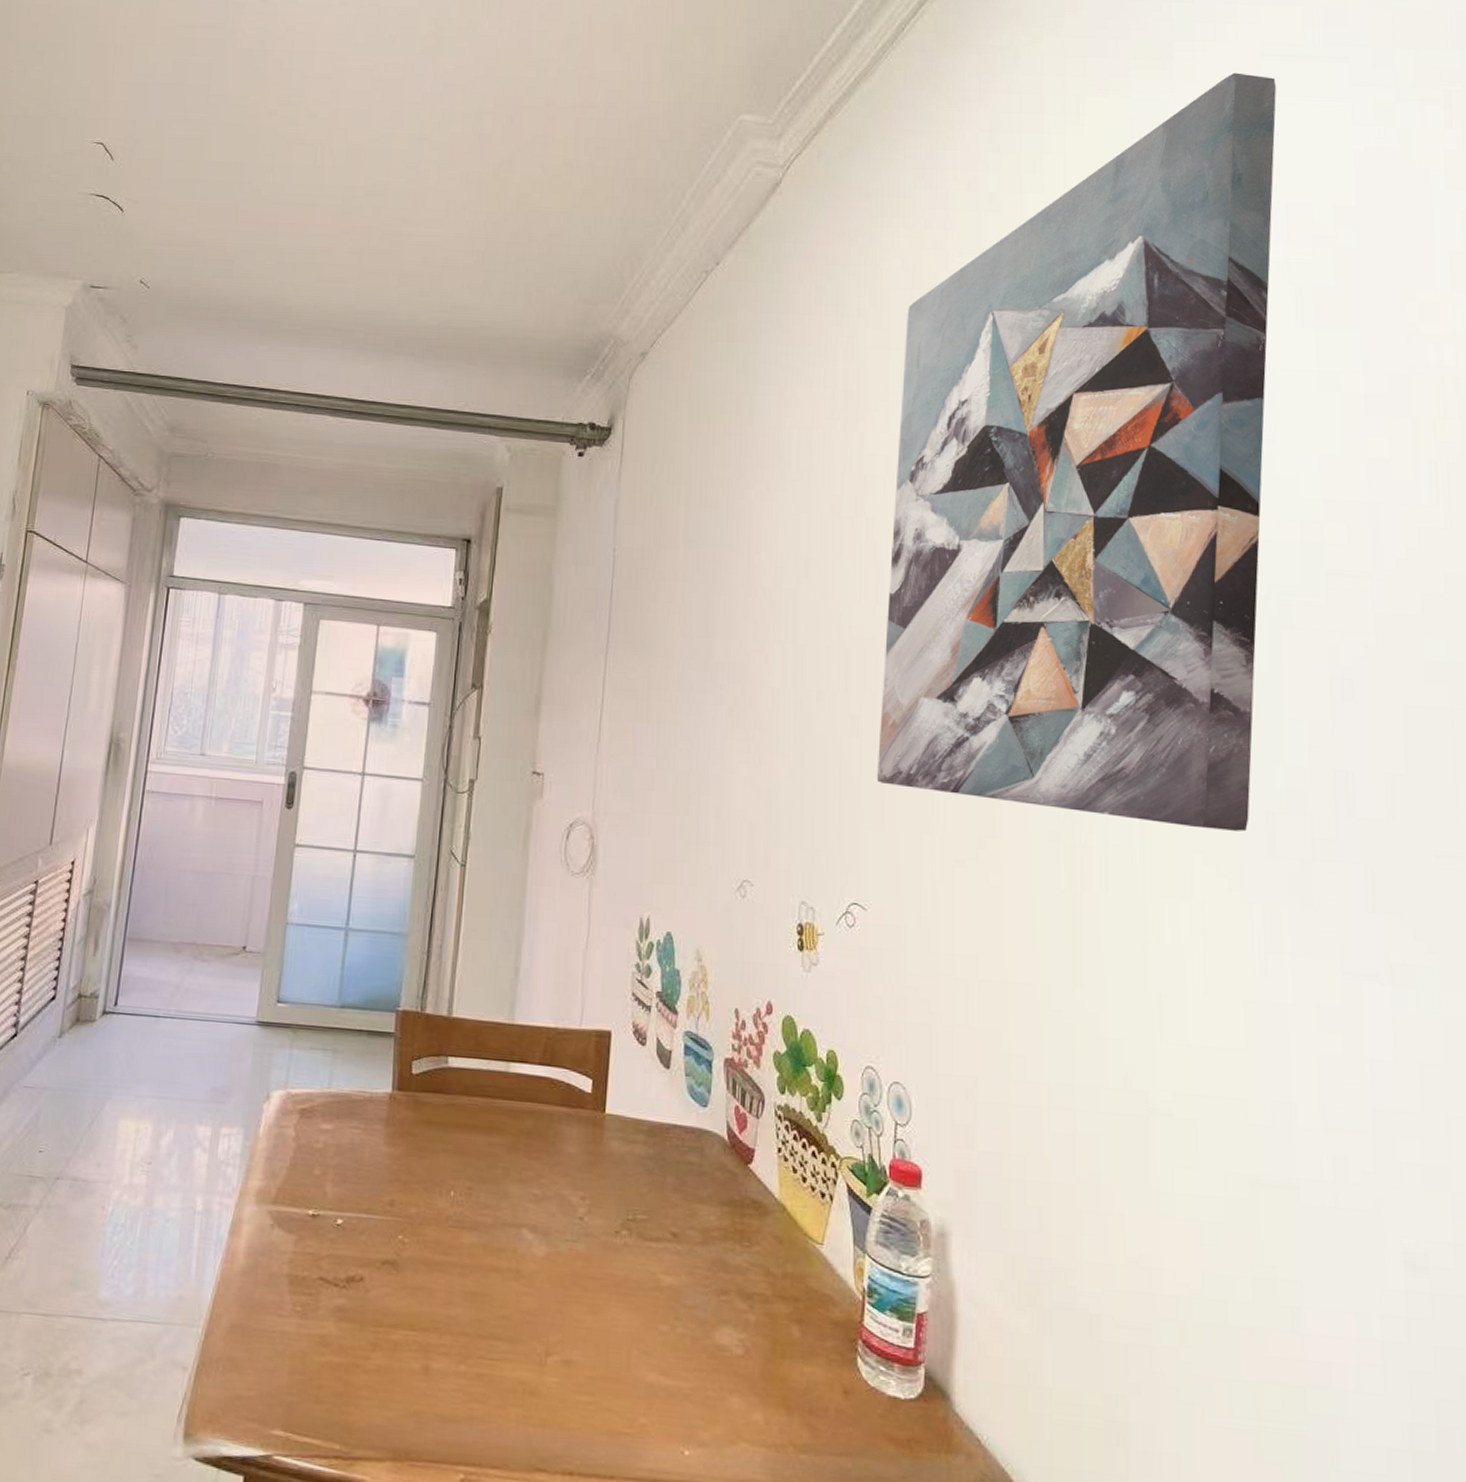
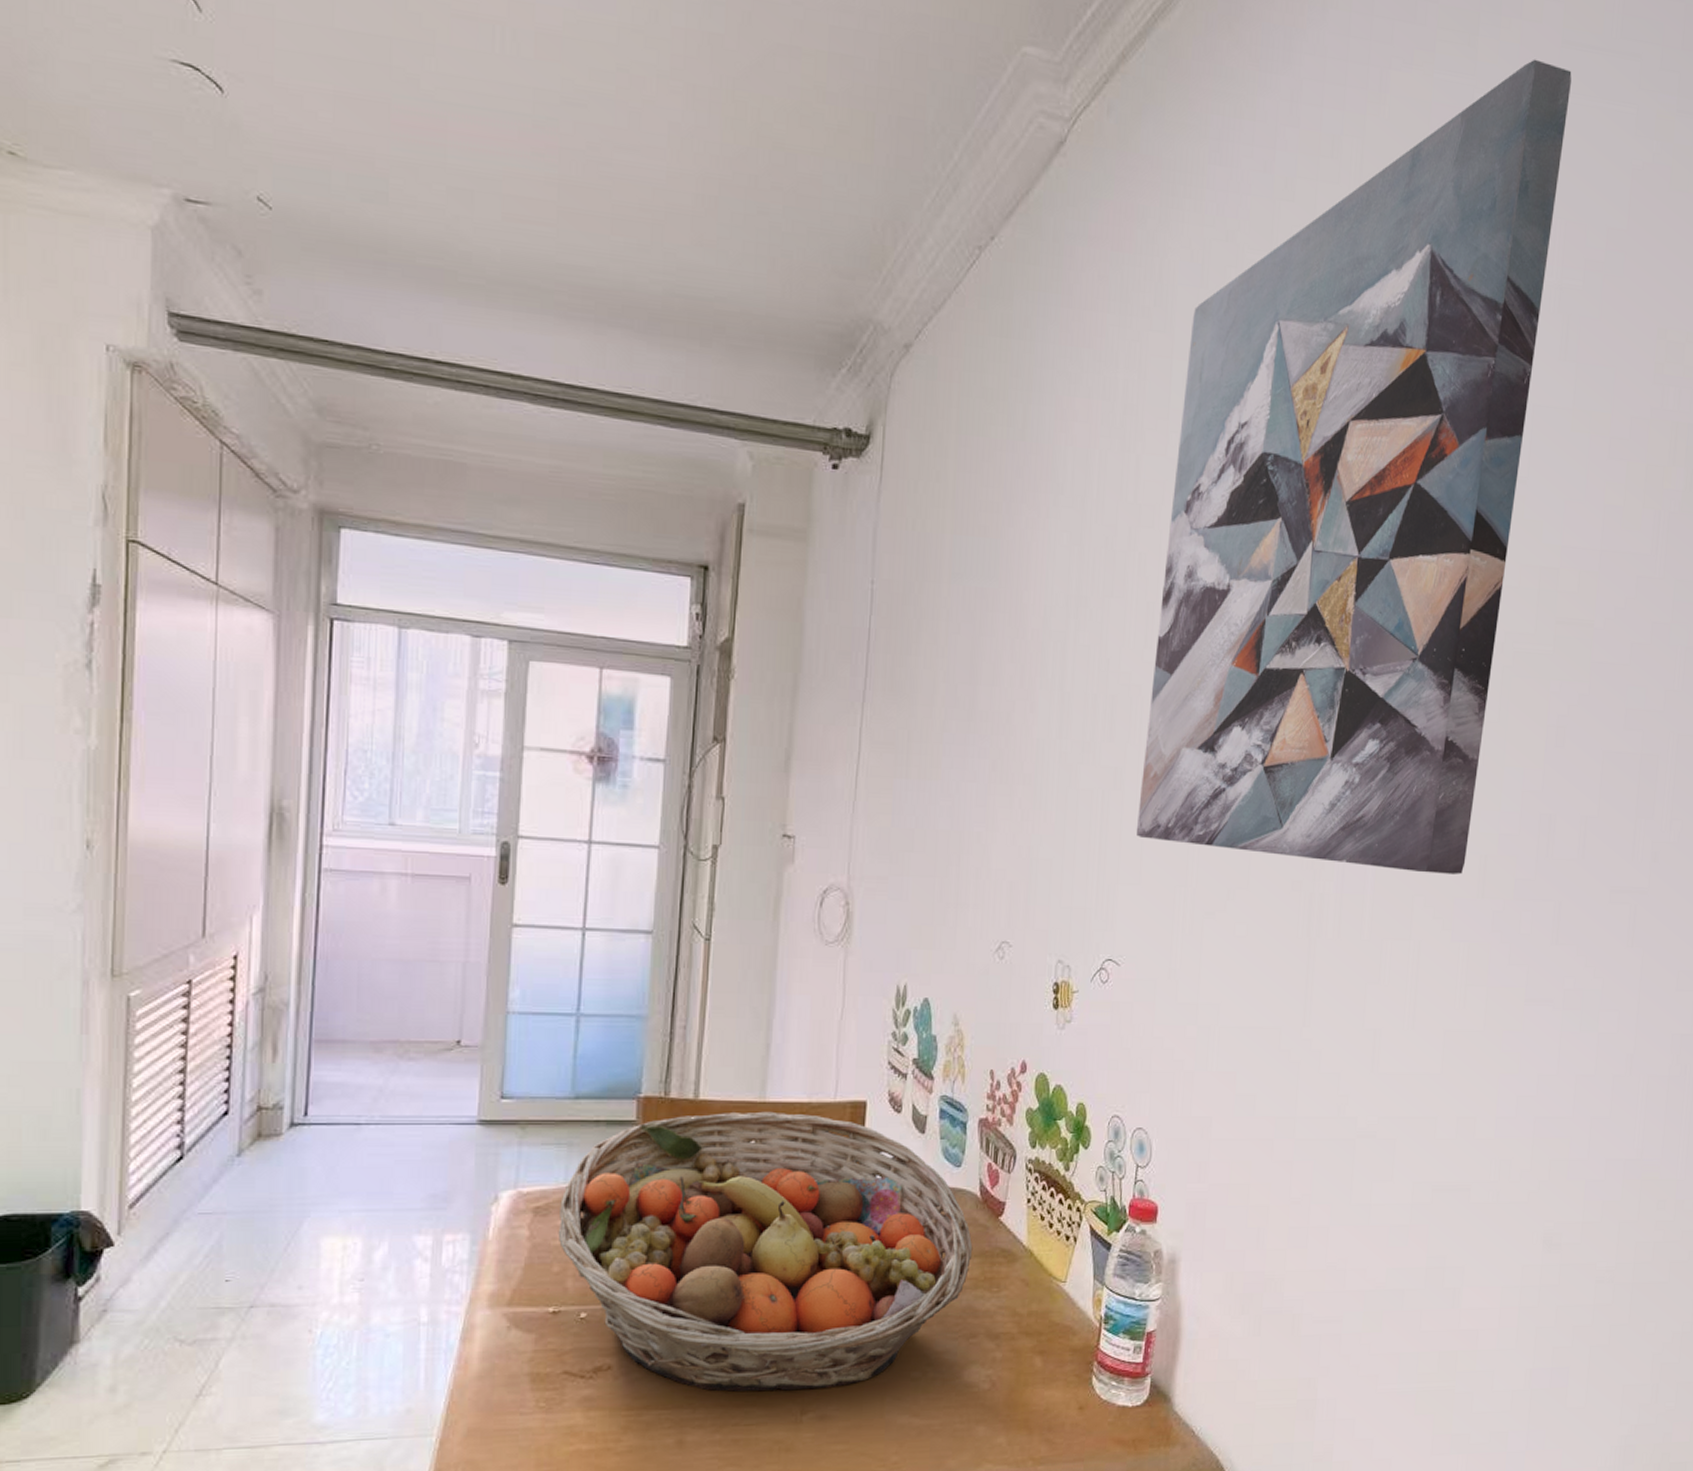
fruit basket: none [320,1031,722,1331] -> present [558,1111,973,1392]

